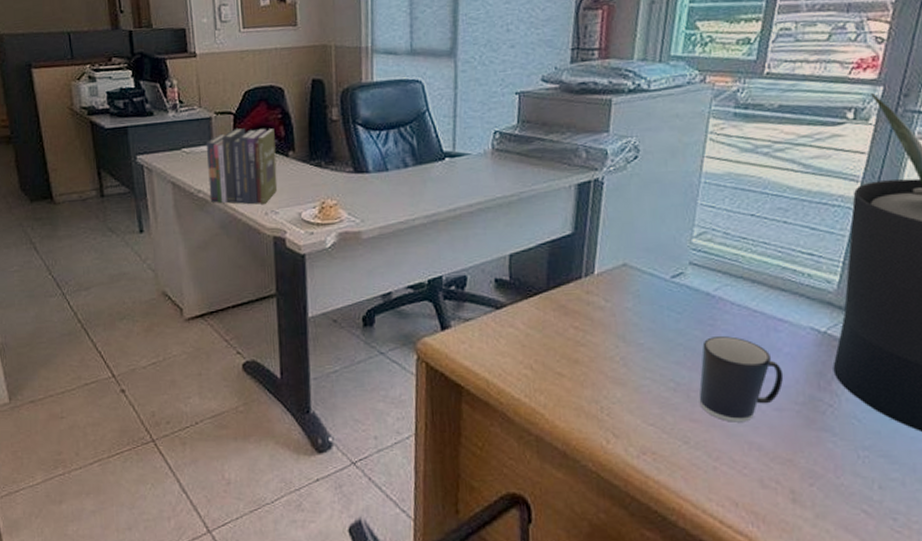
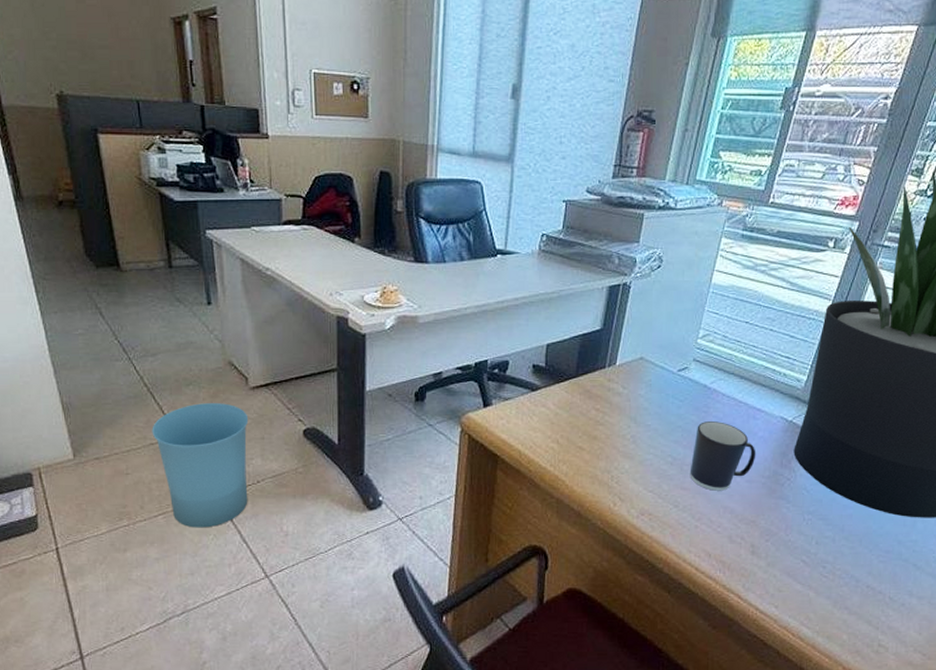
waste bin: none [86,337,187,476] -> present [152,403,249,528]
books: present [205,127,278,205] -> none [275,211,343,285]

